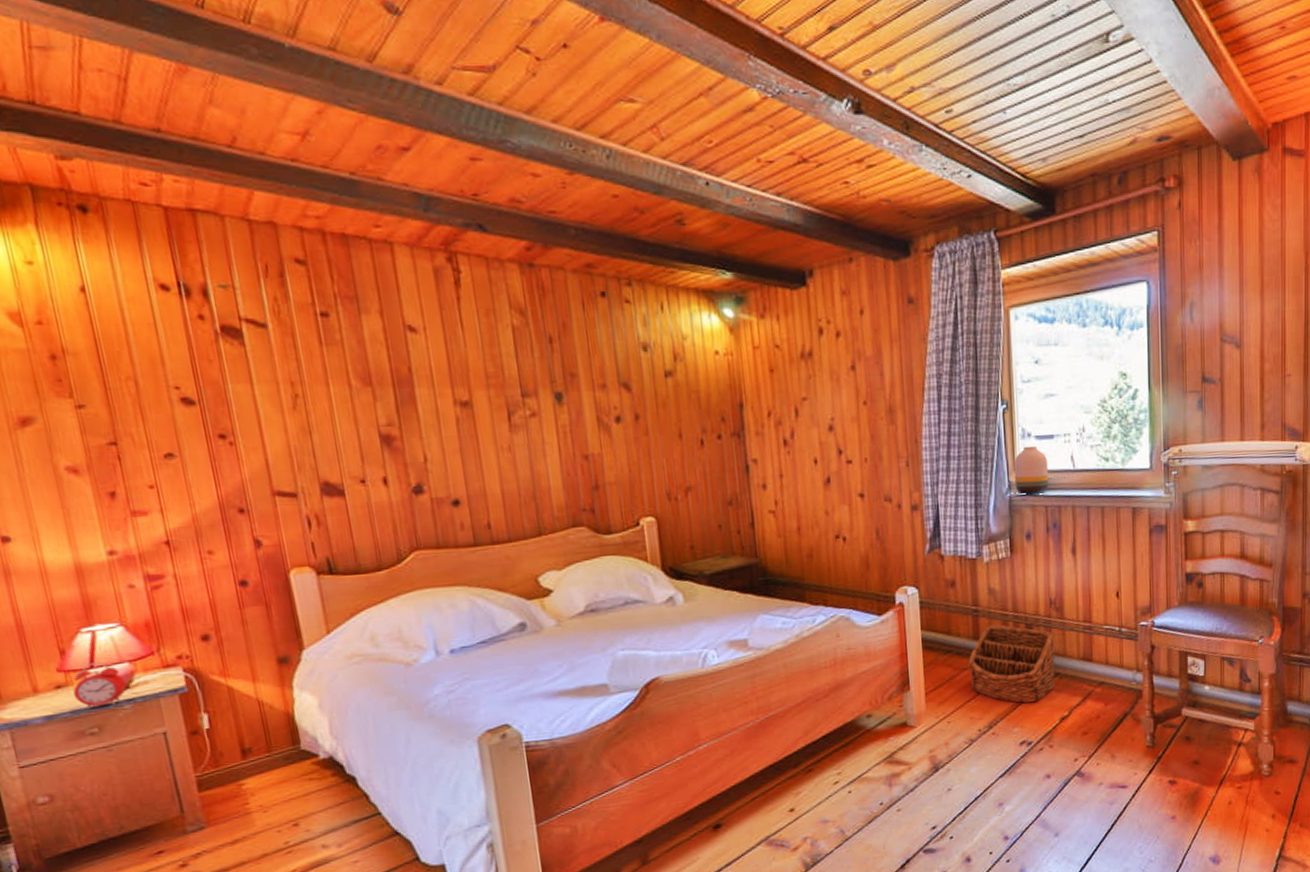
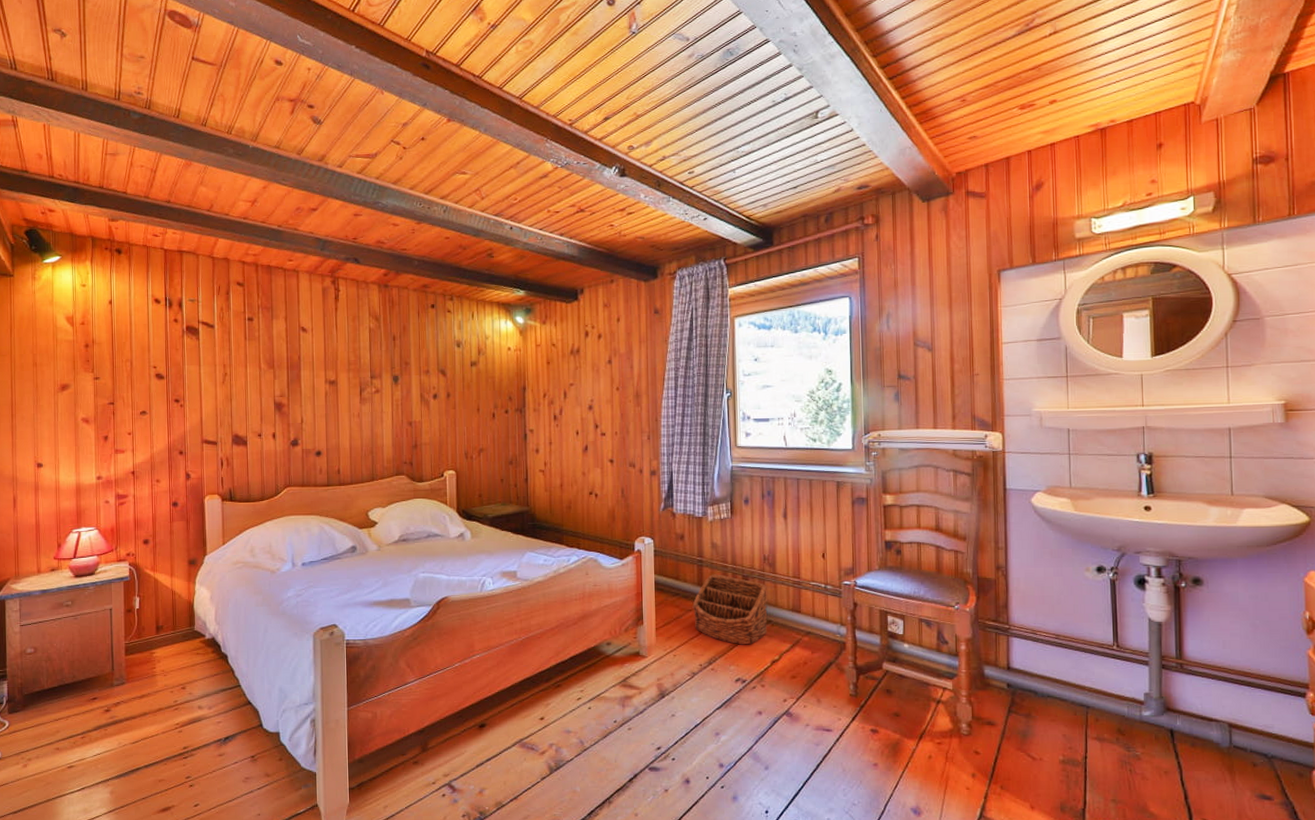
alarm clock: present [72,661,127,710] -> none [60,554,93,588]
vase: present [1014,445,1049,495] -> none [735,426,764,466]

